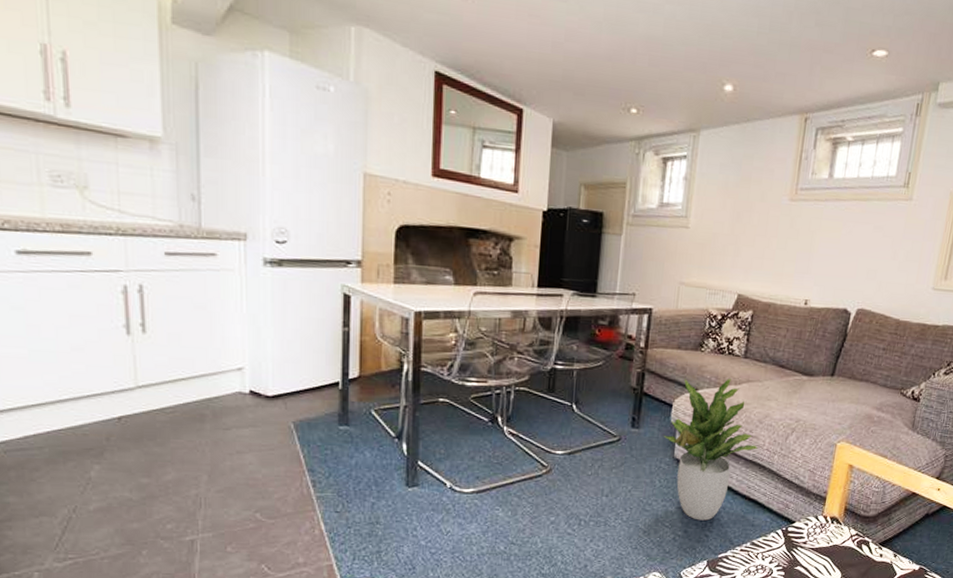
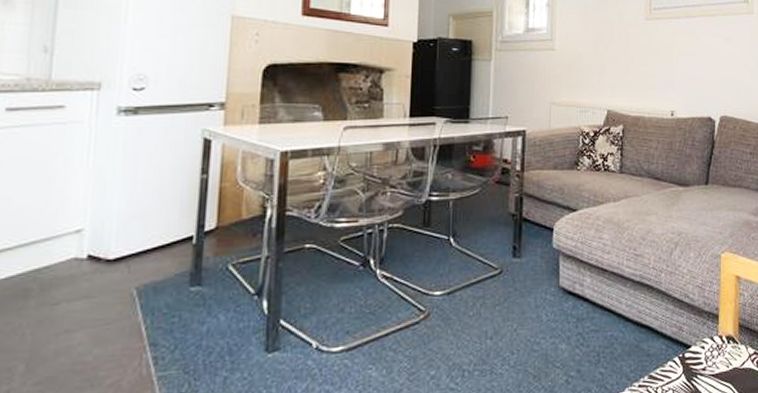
potted plant: present [663,377,758,521] -> none [546,194,644,356]

